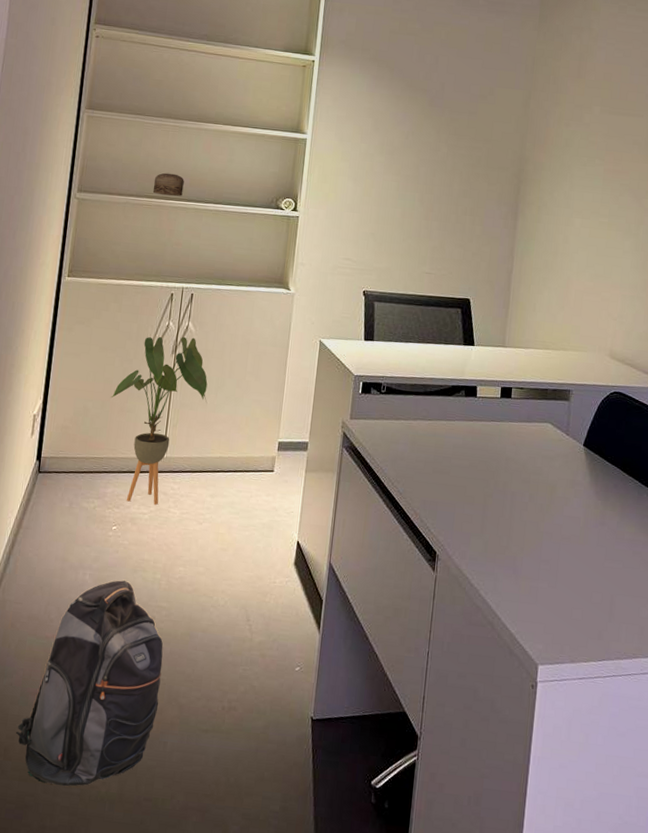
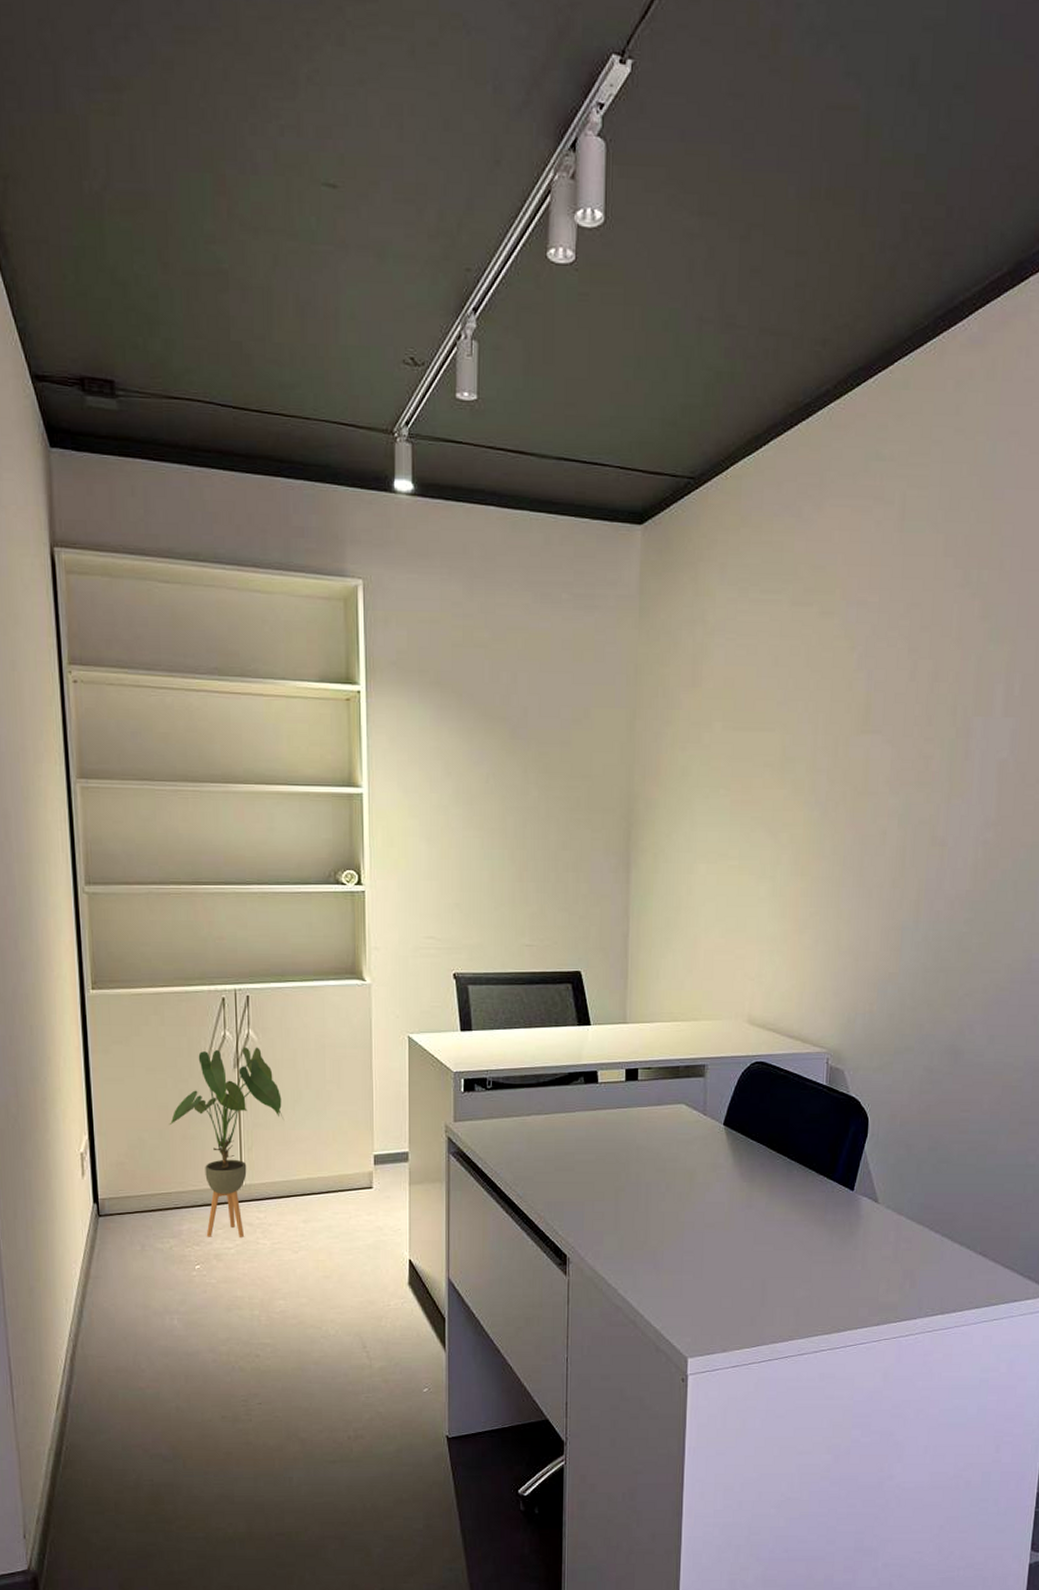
backpack: present [15,580,163,787] -> none [123,1321,278,1532]
decorative box: present [152,173,184,197] -> none [179,851,218,880]

